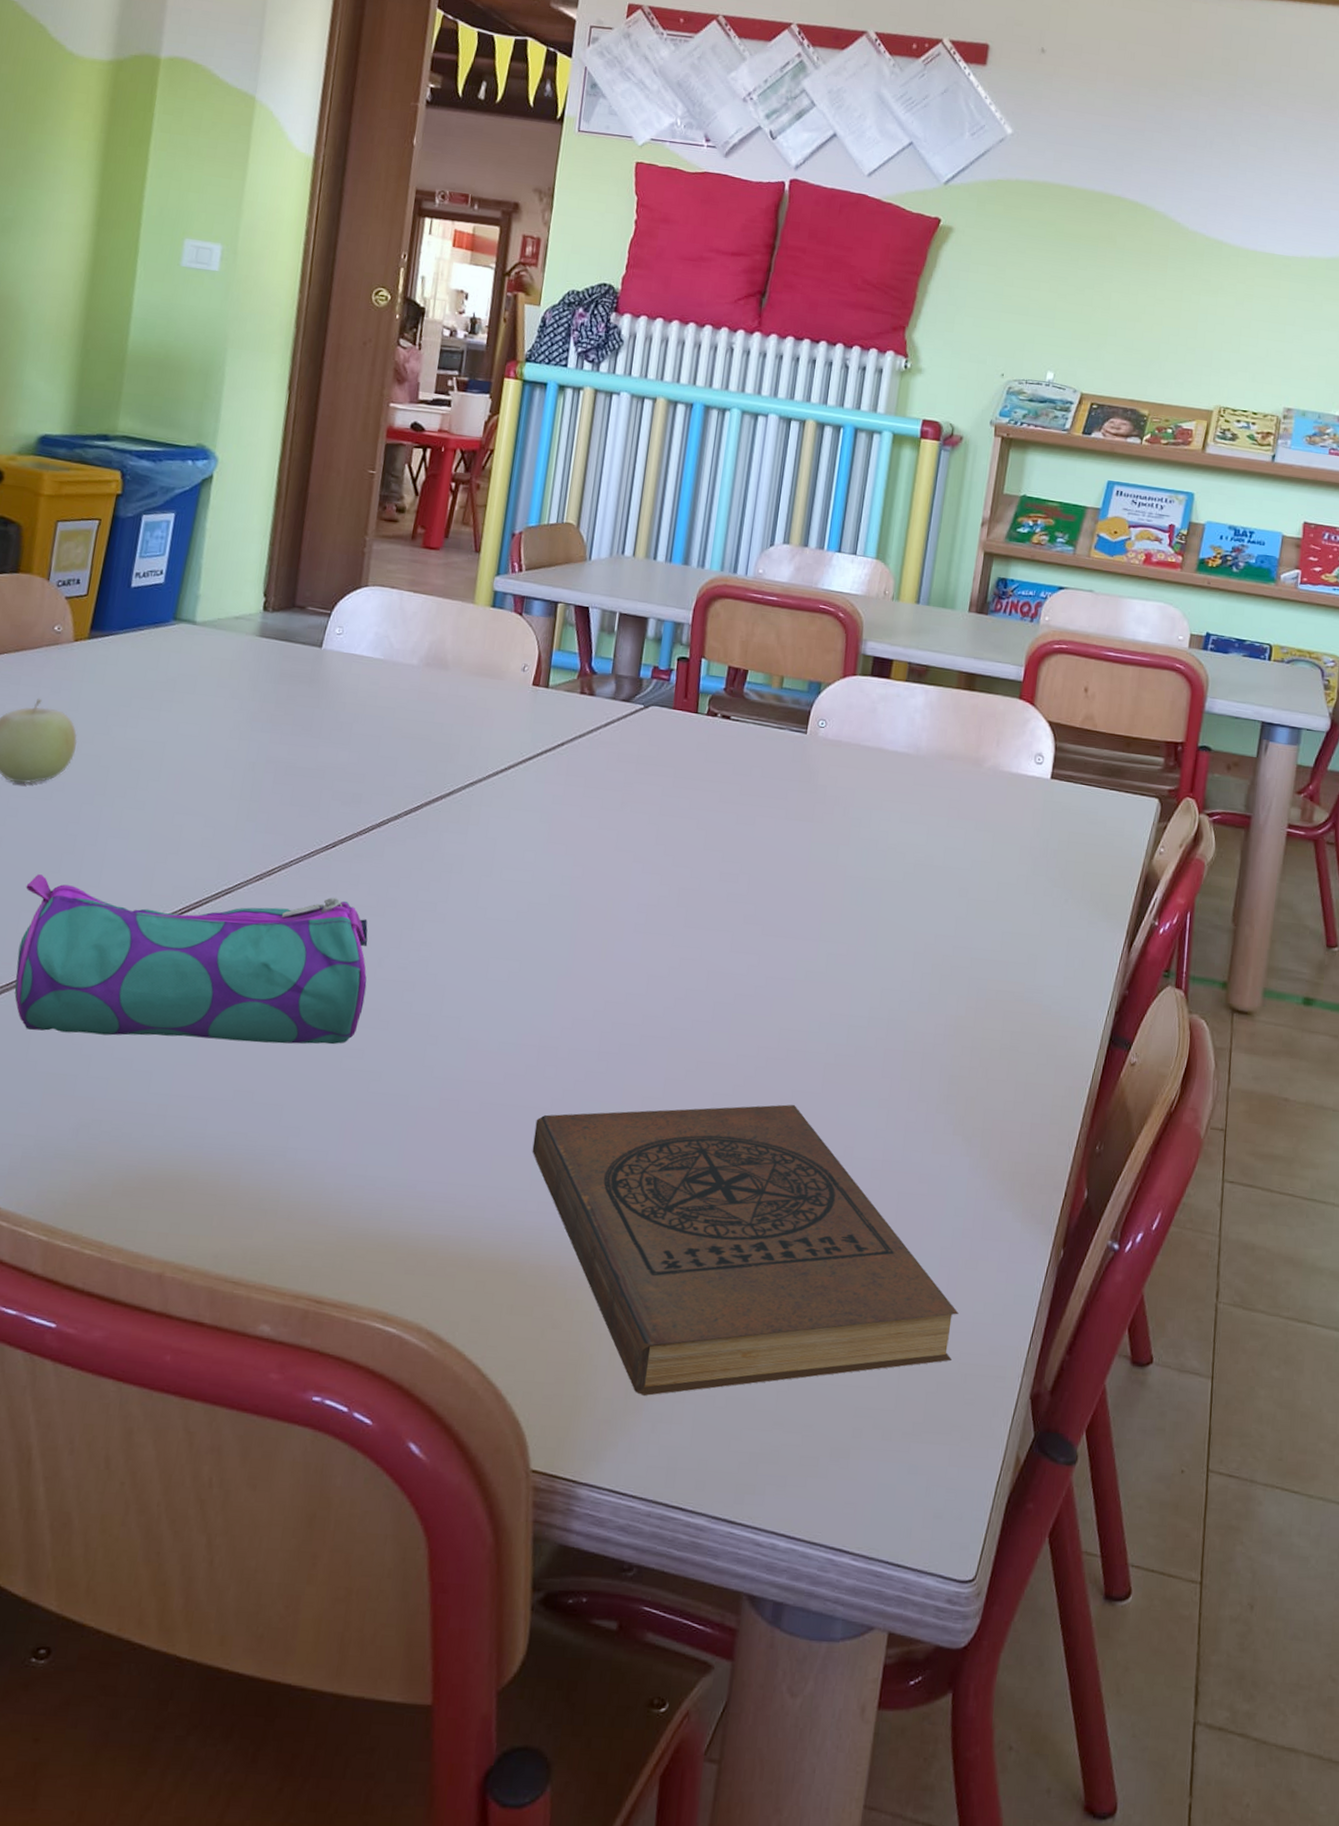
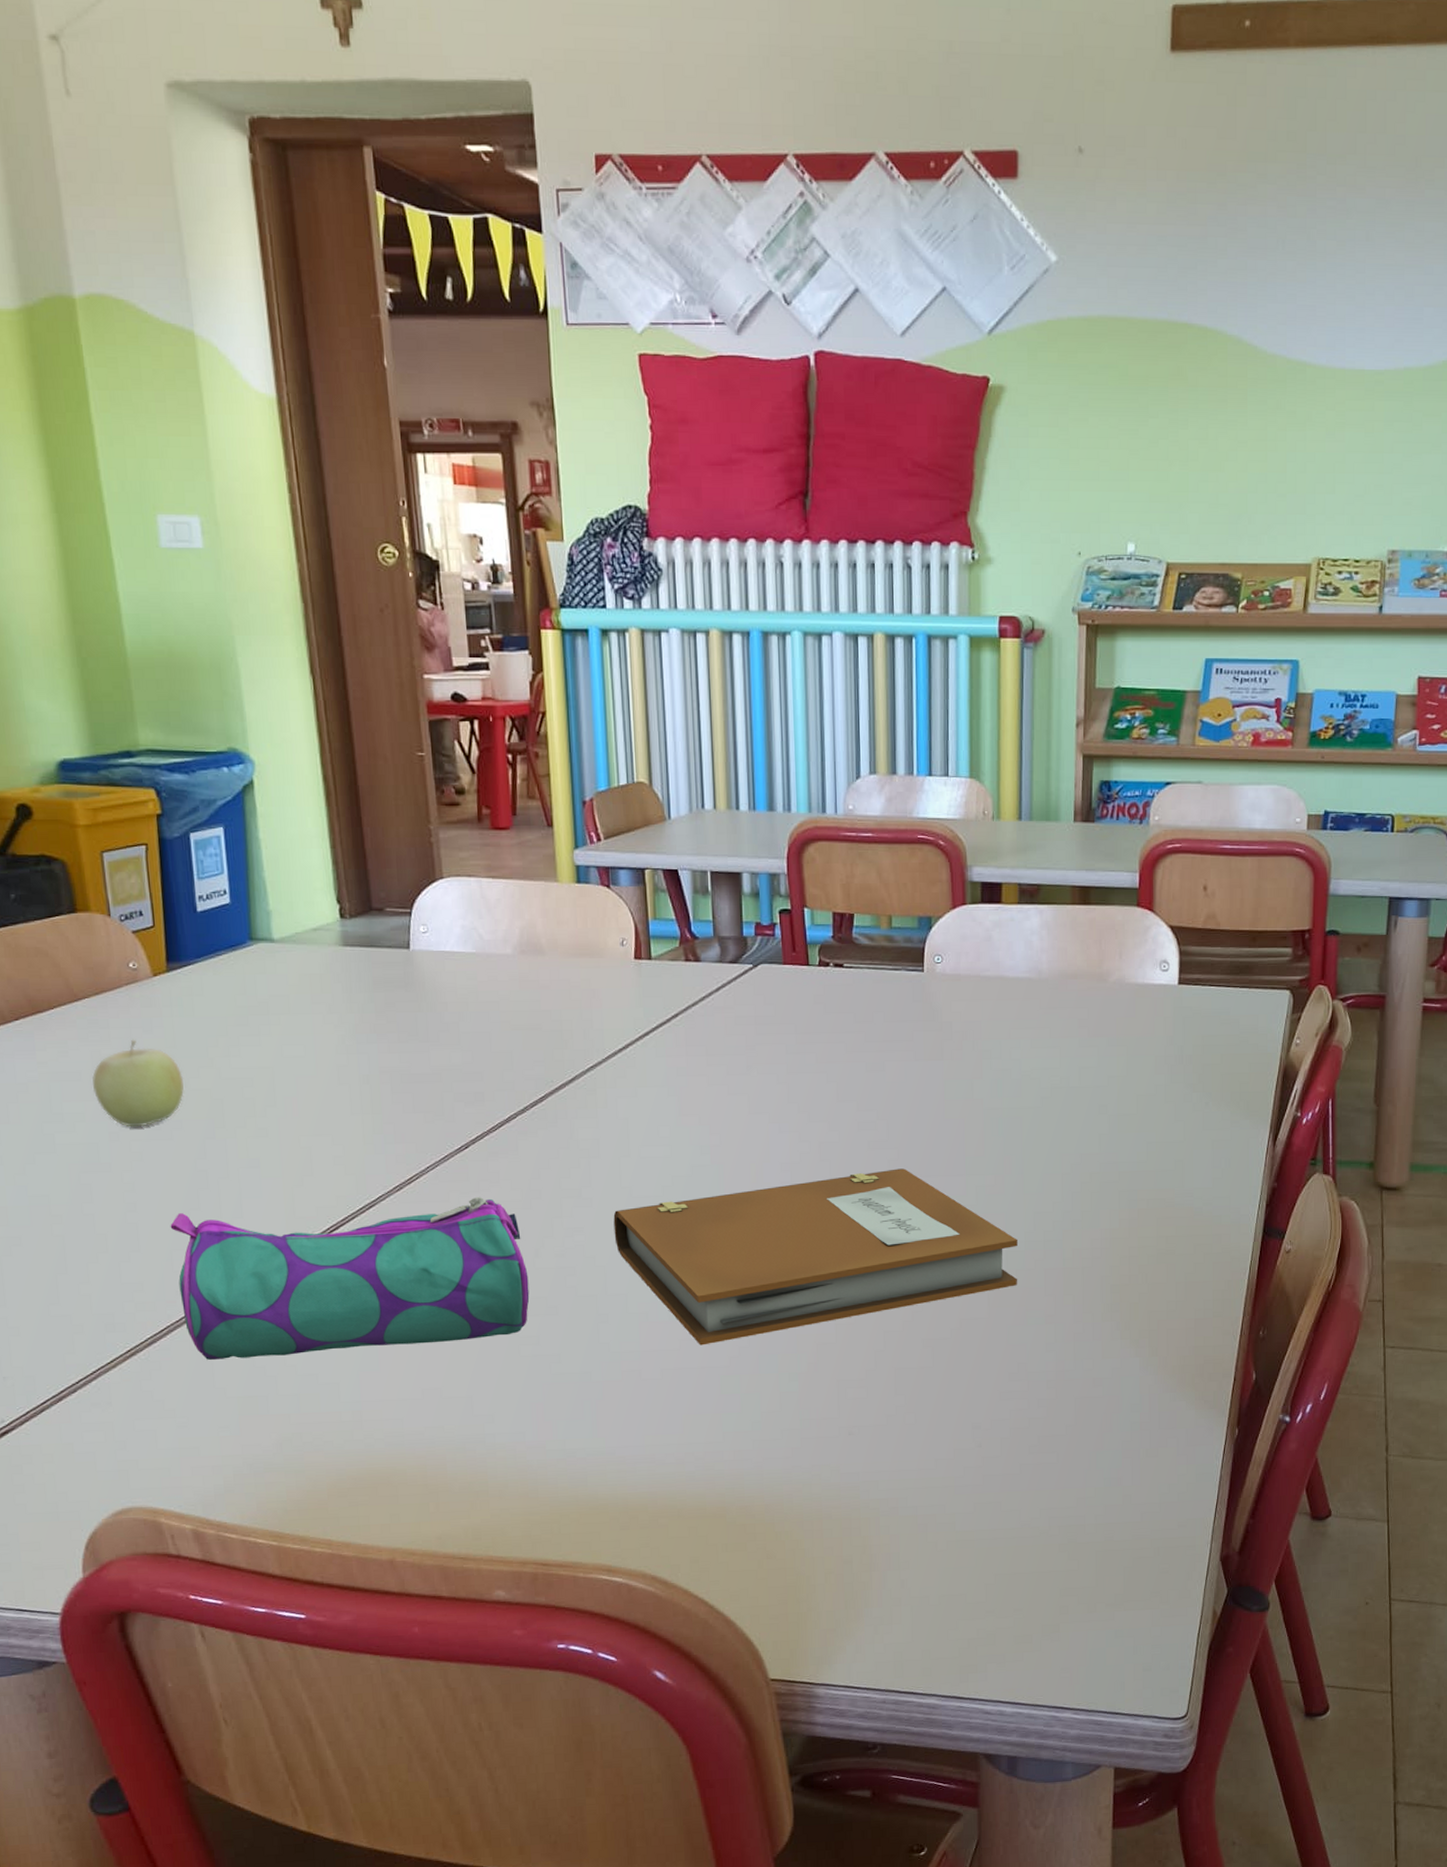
notebook: none [460,924,862,1083] -> present [613,1168,1018,1346]
book: present [532,1104,959,1396] -> none [718,1331,1145,1604]

